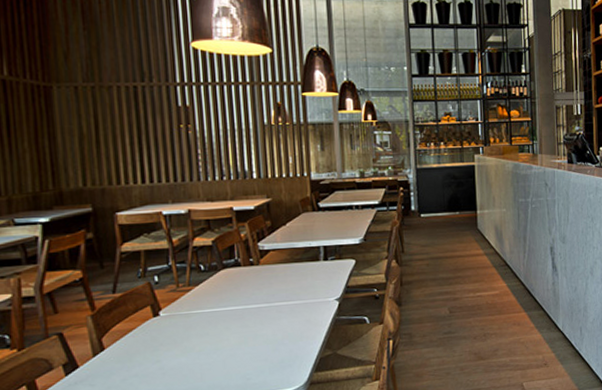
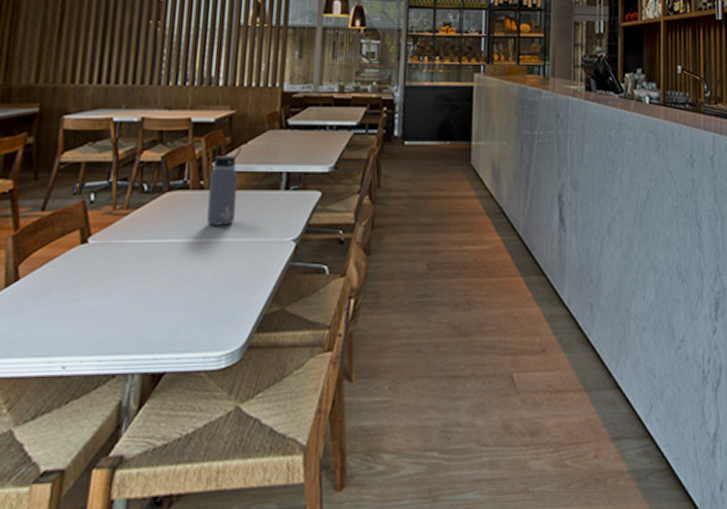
water bottle: none [256,227,284,294] -> present [207,145,241,226]

